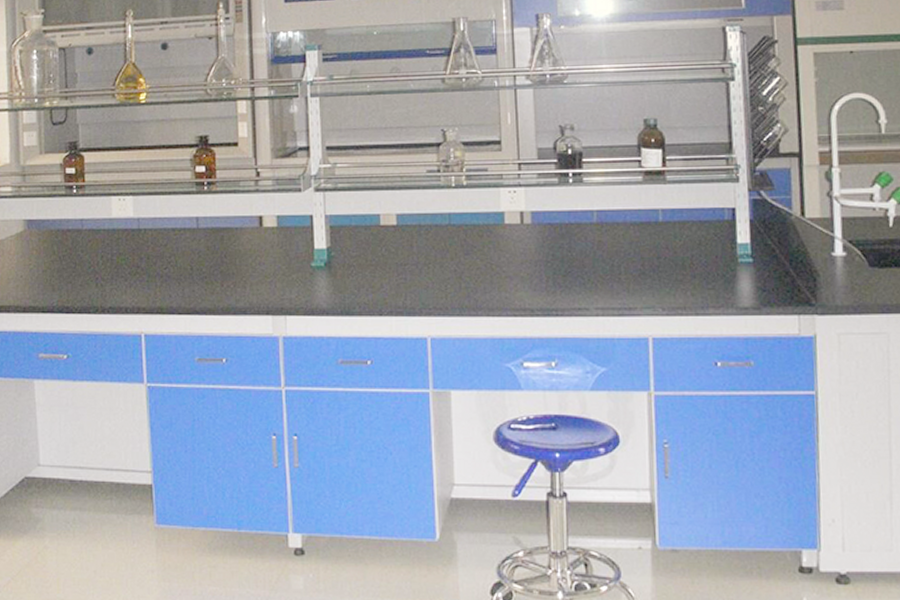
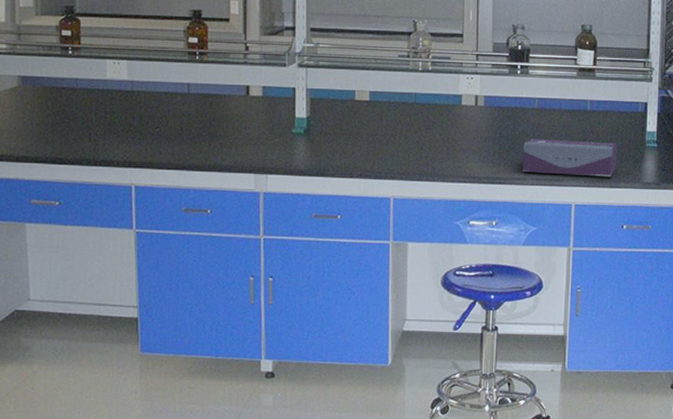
tissue box: none [582,259,702,303] -> present [522,139,617,177]

